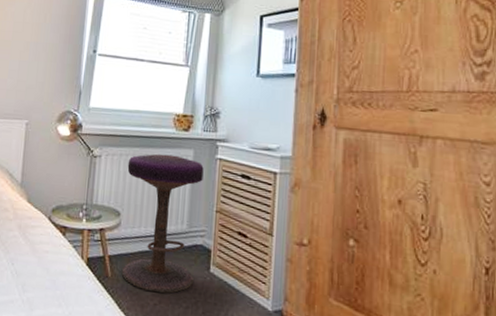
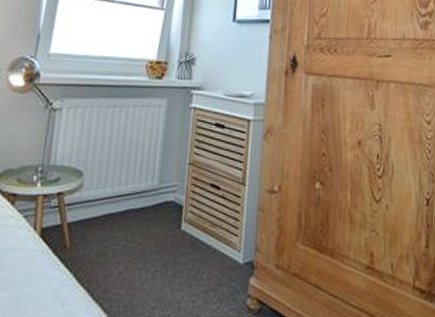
stool: present [121,154,204,293] -> none [82,104,177,258]

